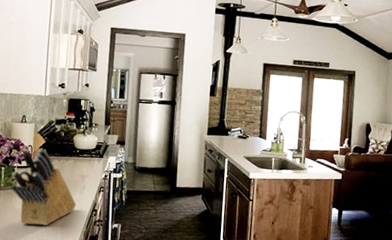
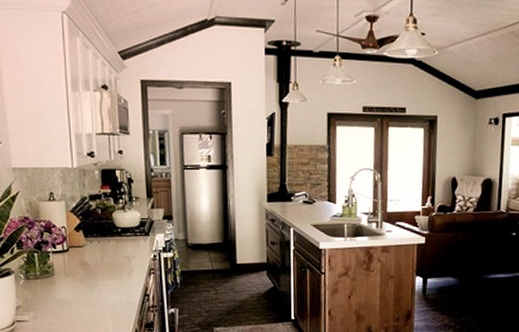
knife block: present [11,148,77,226] -> none [47,230,126,316]

